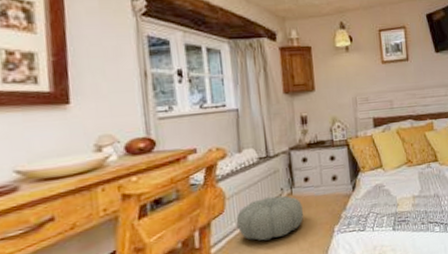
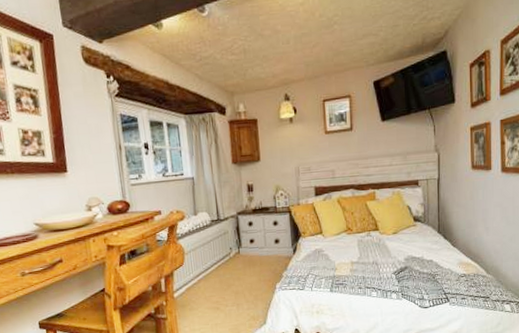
pouf: present [236,195,304,241] -> none [193,254,250,291]

